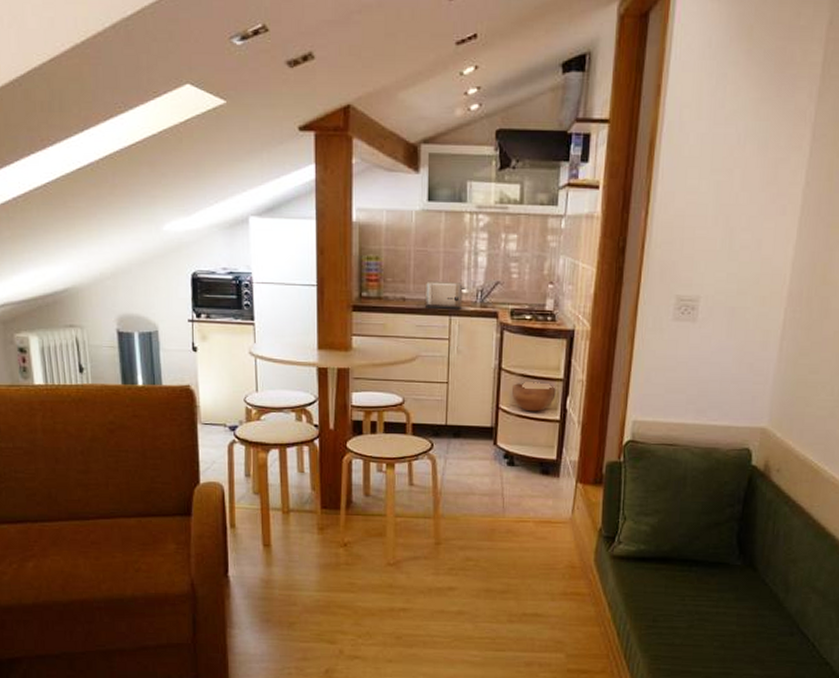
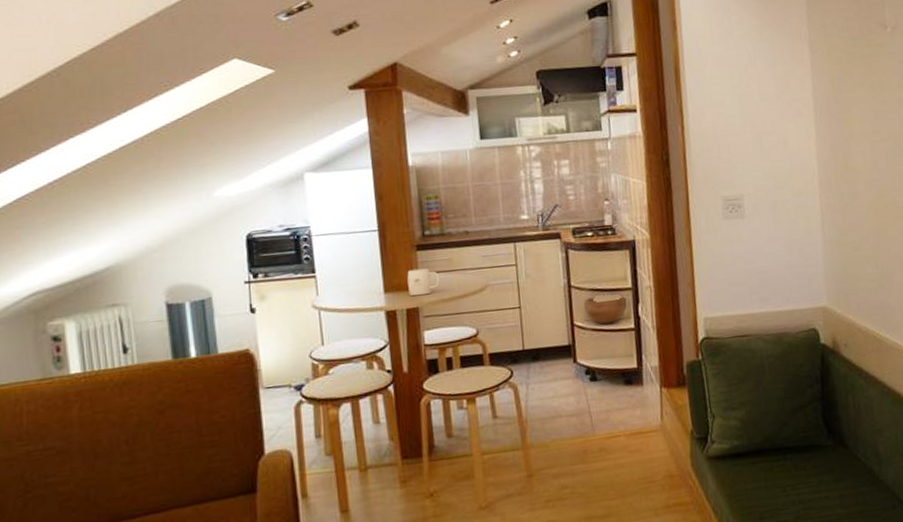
mug: none [341,329,372,357] -> present [407,268,440,297]
toaster: present [424,281,466,311] -> none [486,209,526,239]

